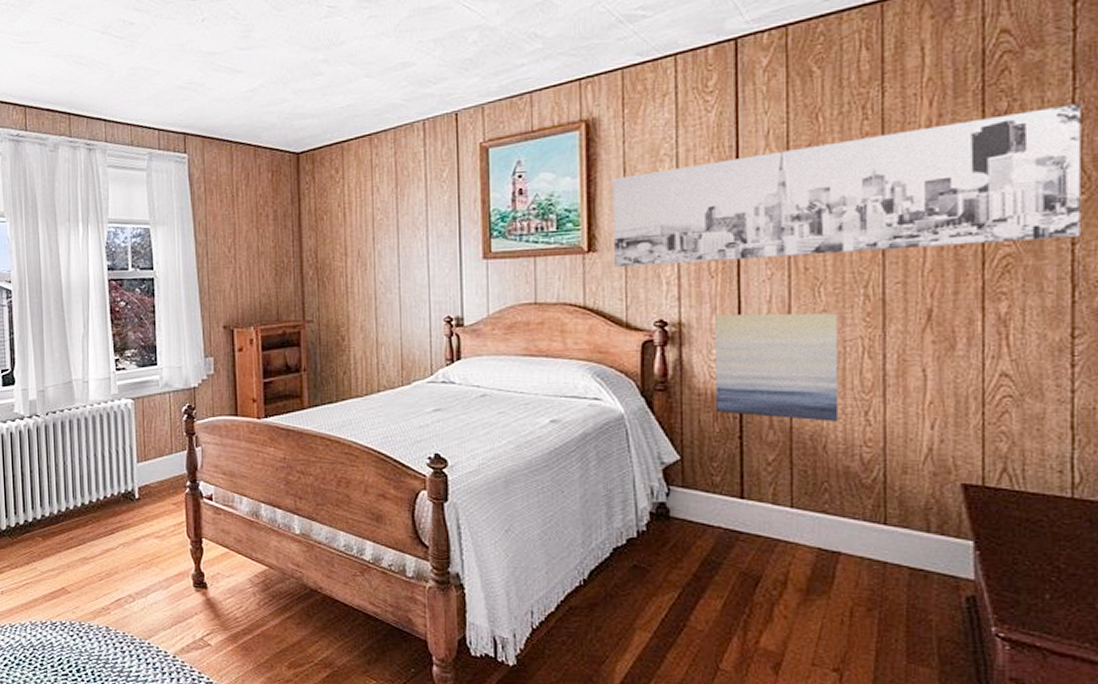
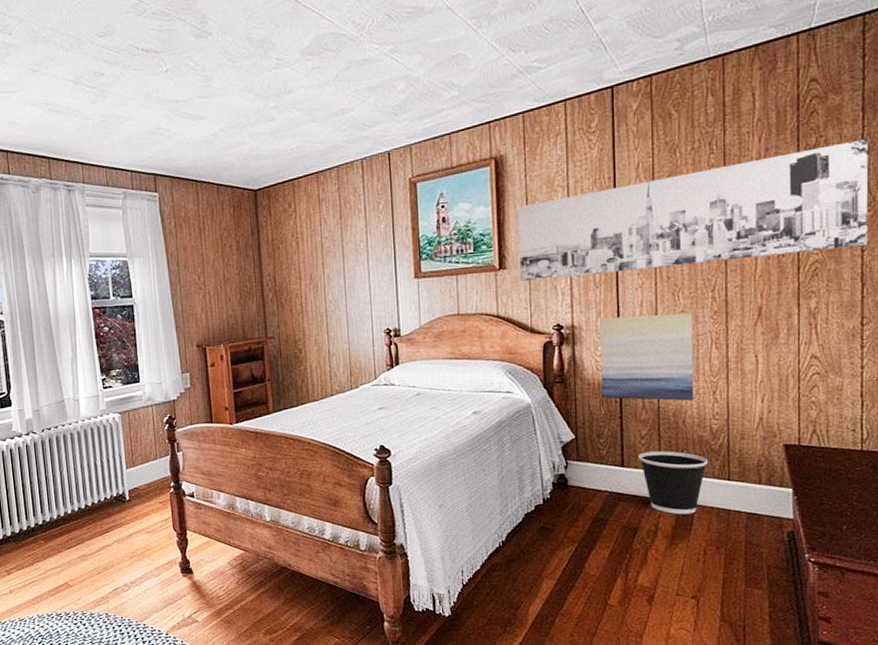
wastebasket: none [764,482,856,564] -> present [639,451,708,515]

